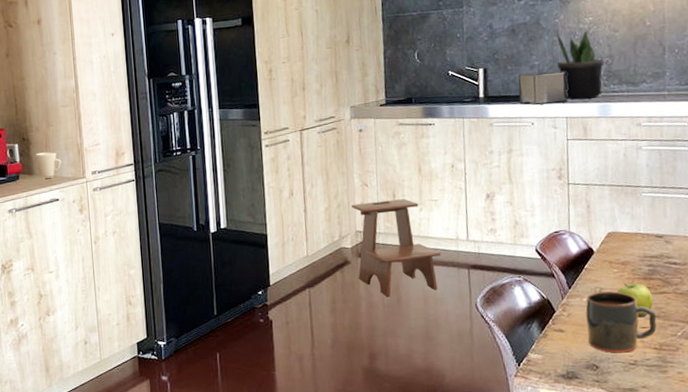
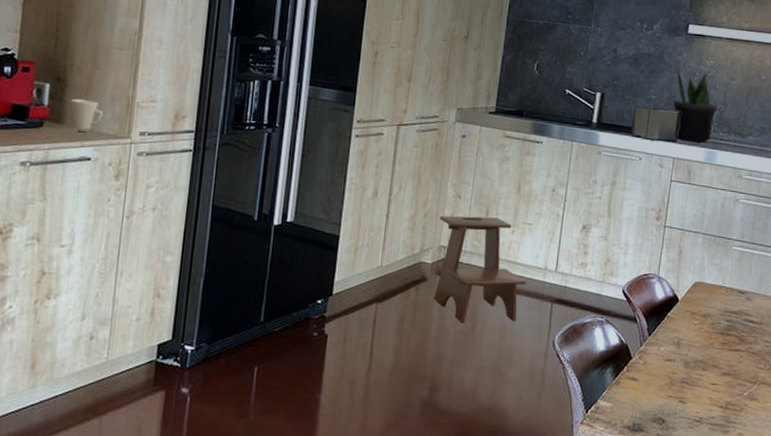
mug: present [585,291,657,353] -> none [658,342,727,409]
fruit: present [616,283,654,318] -> none [693,336,727,374]

